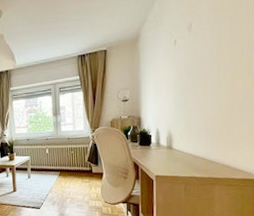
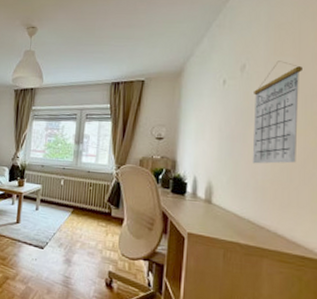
calendar: none [200,16,239,111] -> present [252,61,302,164]

